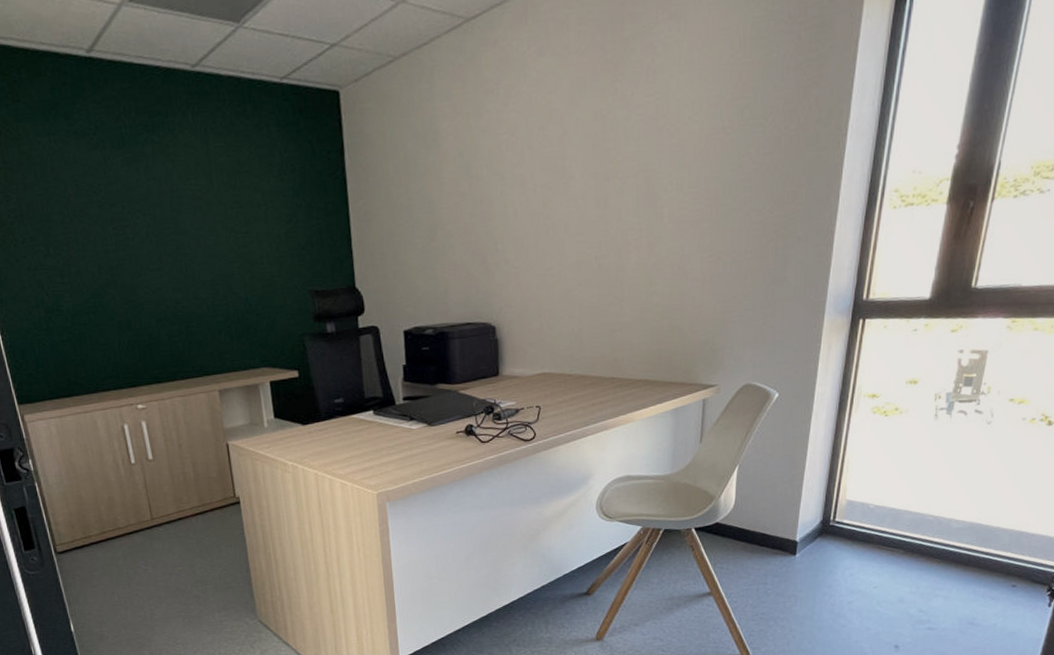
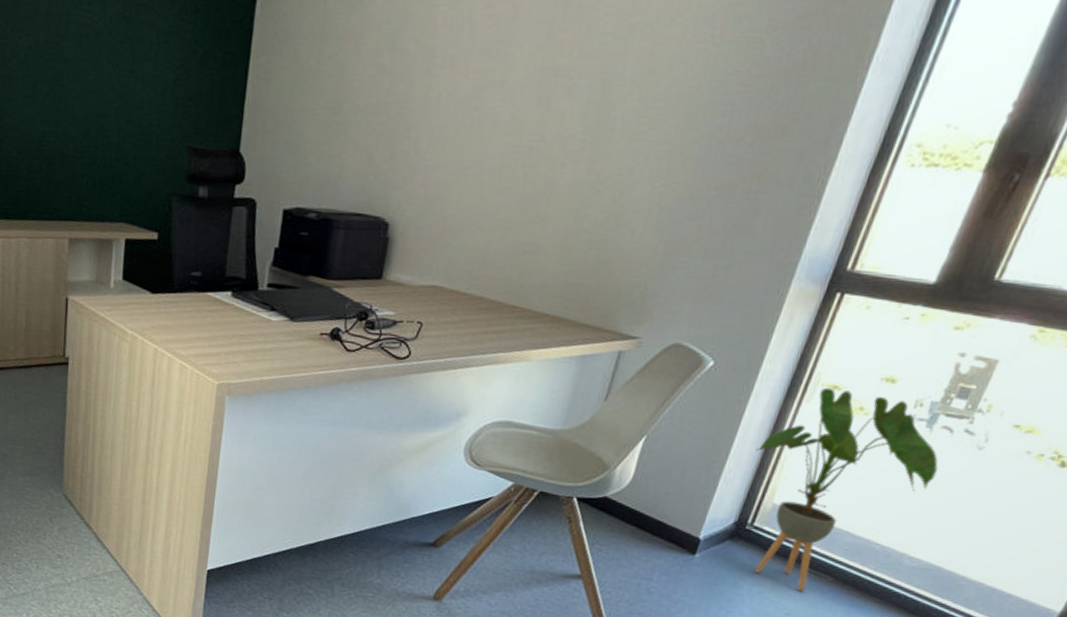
house plant: none [825,397,962,567] -> present [755,387,938,592]

